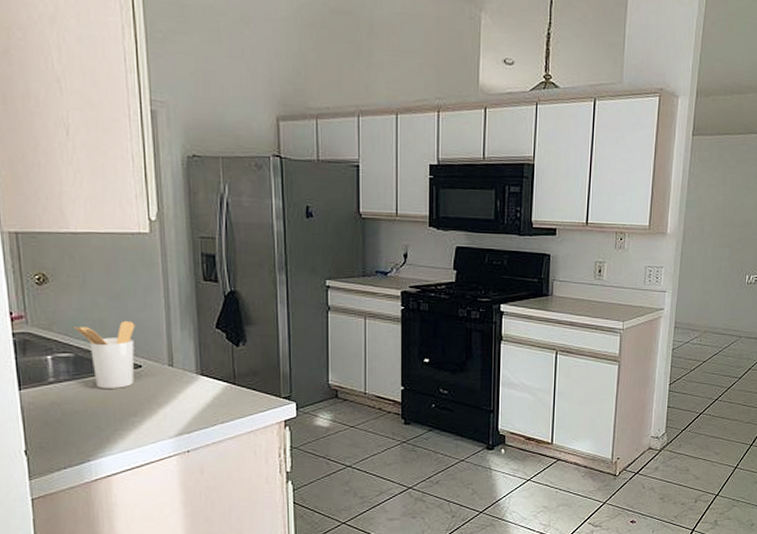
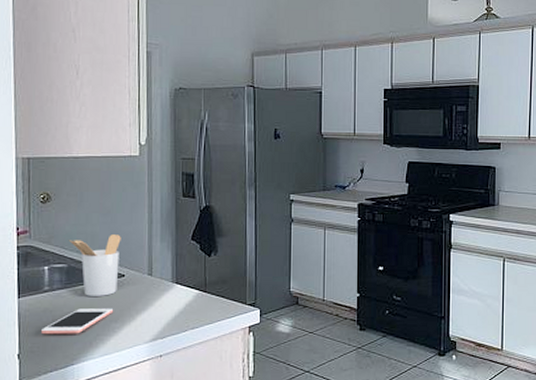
cell phone: none [50,401,132,430] -> present [41,308,114,335]

